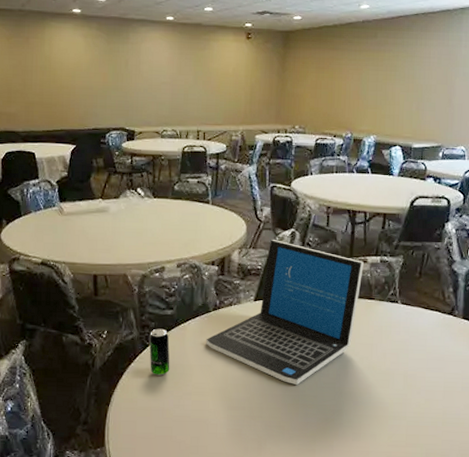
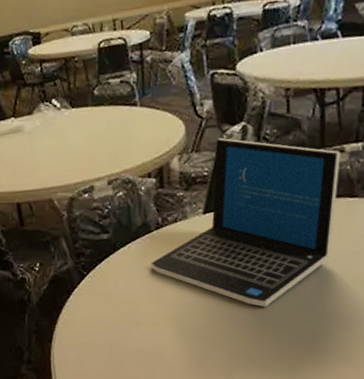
beverage can: present [148,328,170,376] -> none [85,255,113,307]

